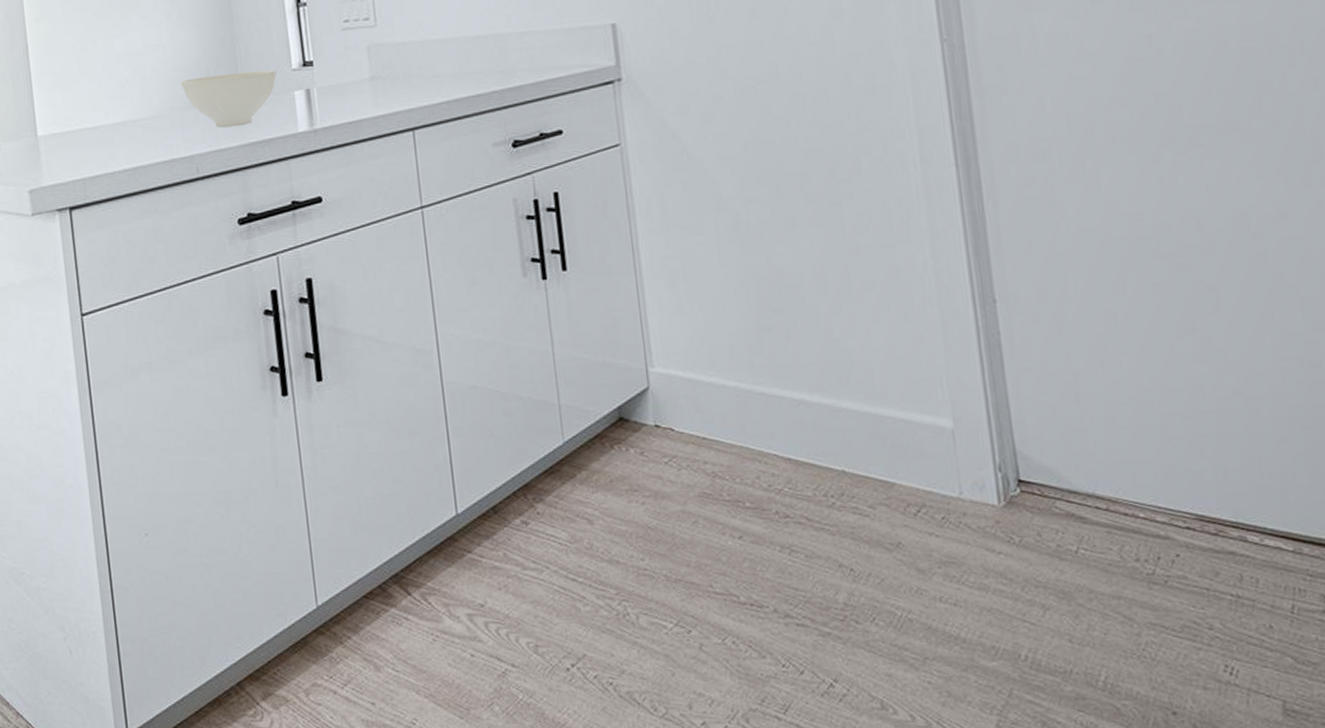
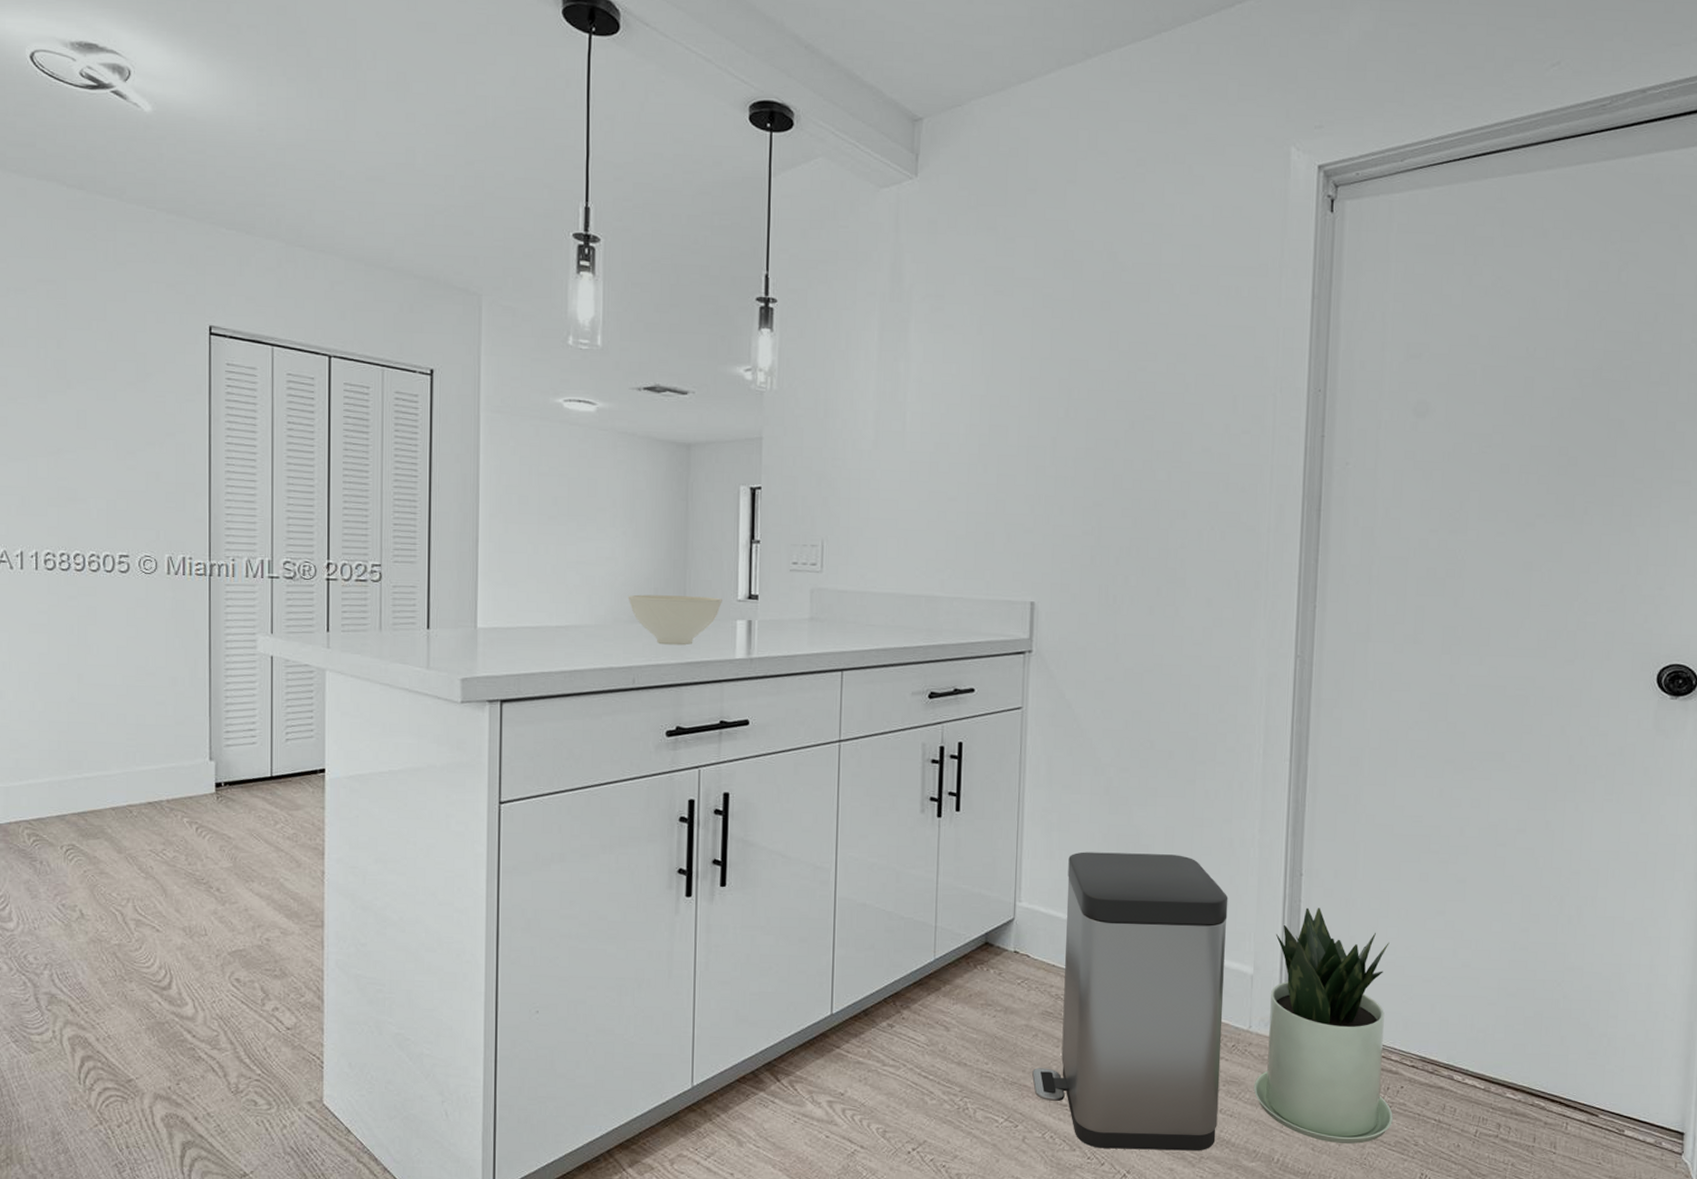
pedal bin: none [698,293,940,653] -> present [1032,852,1228,1151]
planter: none [974,339,1173,633] -> present [1253,907,1393,1144]

